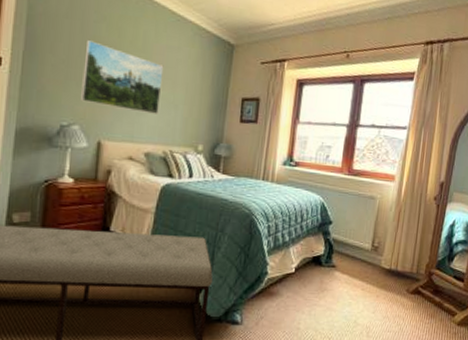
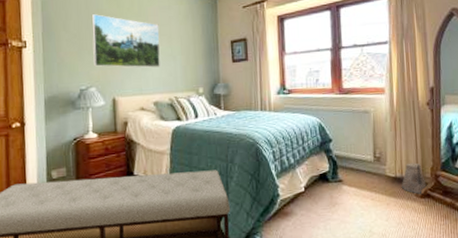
watering can: none [393,257,420,290] -> present [401,162,428,194]

